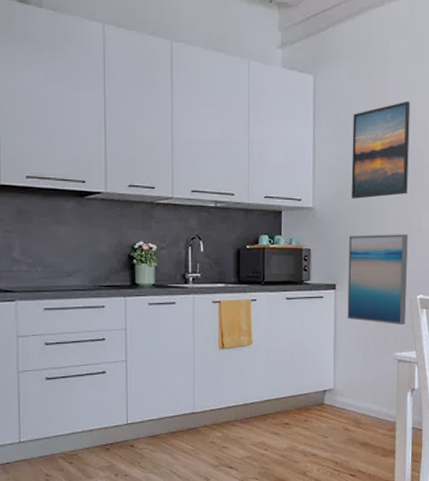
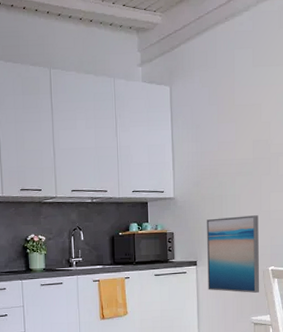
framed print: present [351,101,411,199] -> none [205,100,256,188]

